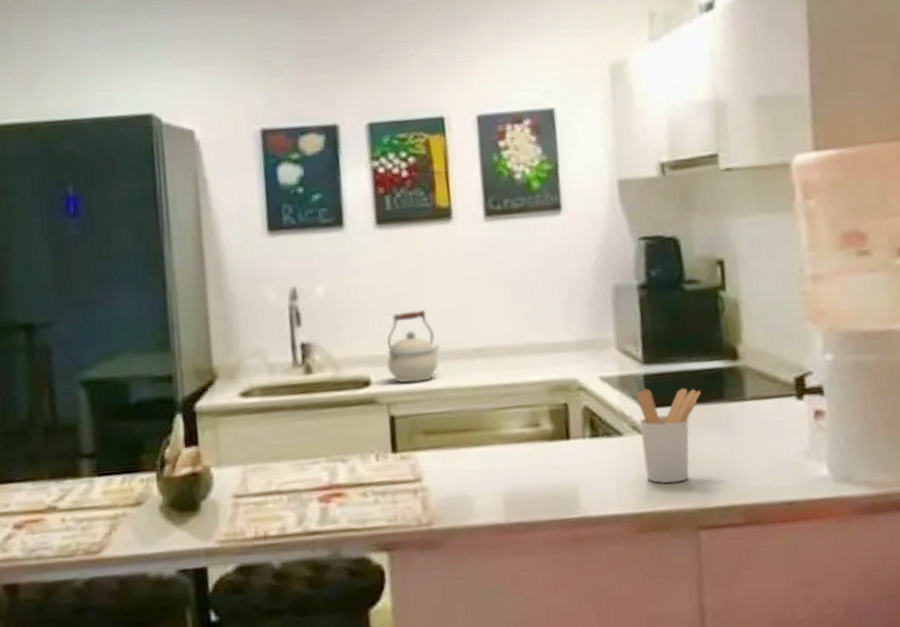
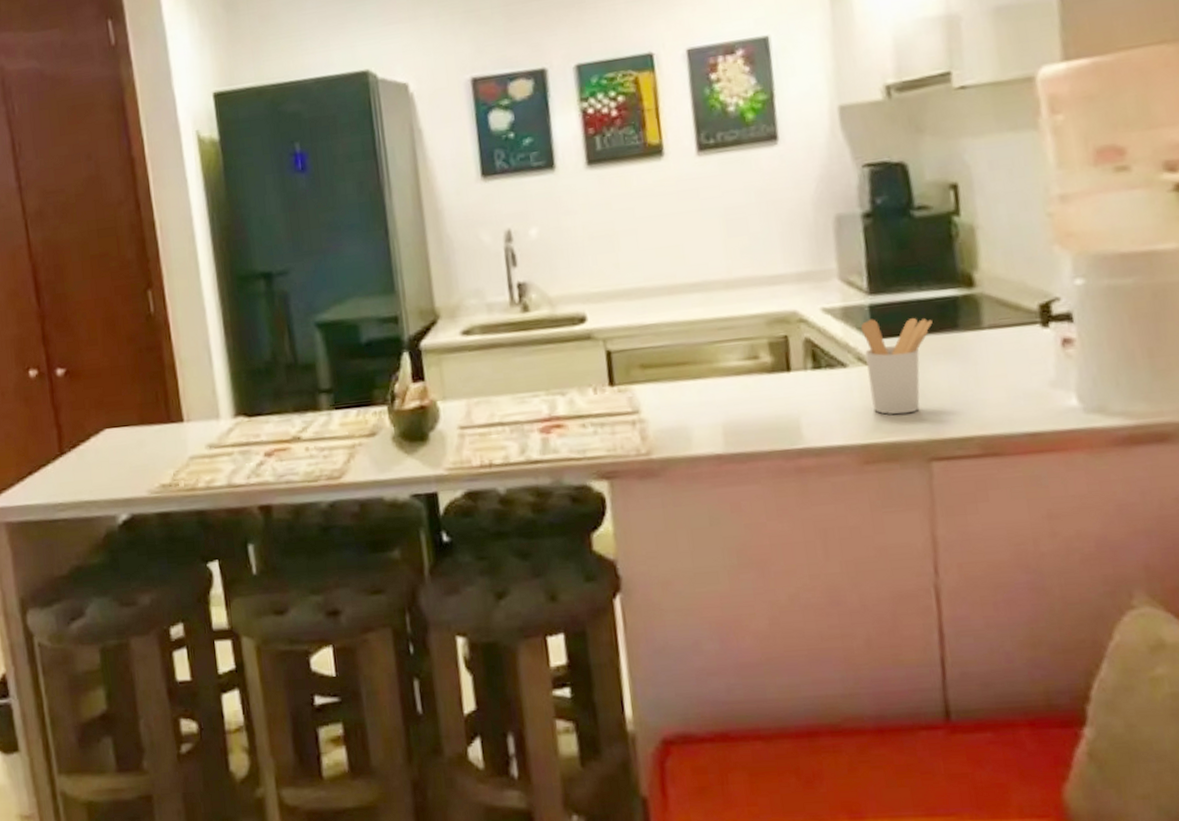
kettle: present [386,310,441,383] -> none [601,247,655,319]

